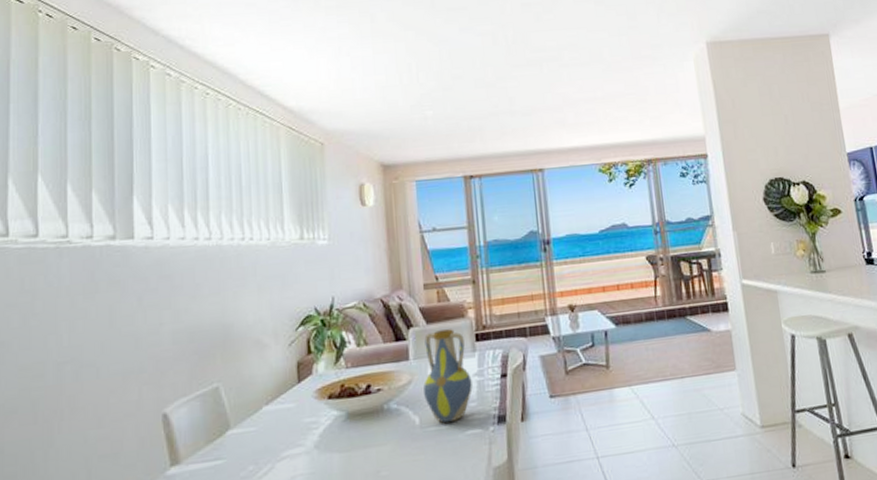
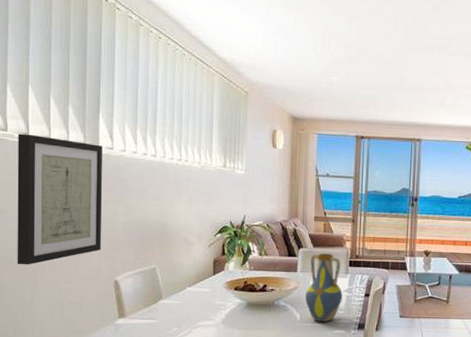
wall art: none [23,235,141,415] -> present [17,133,102,265]

